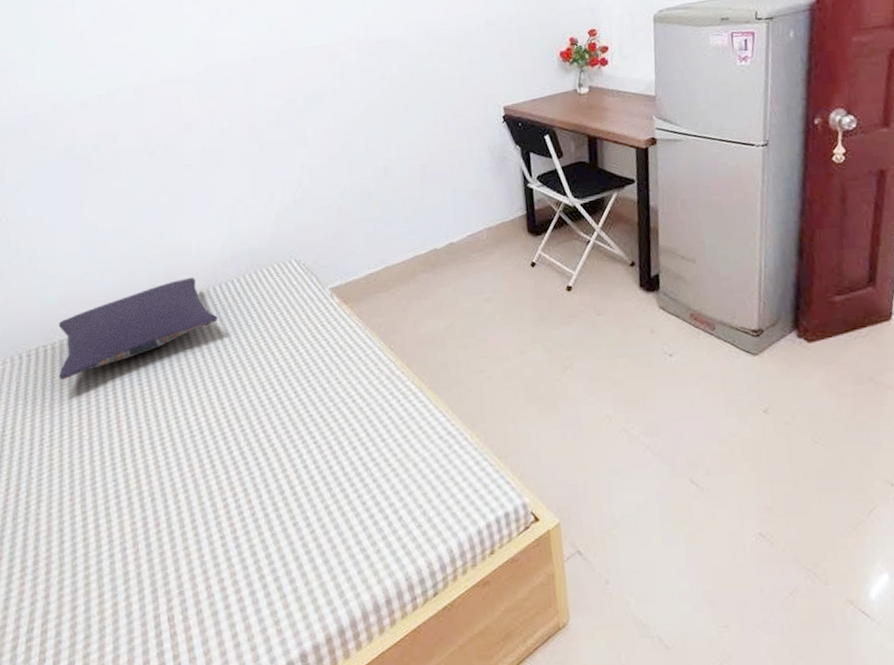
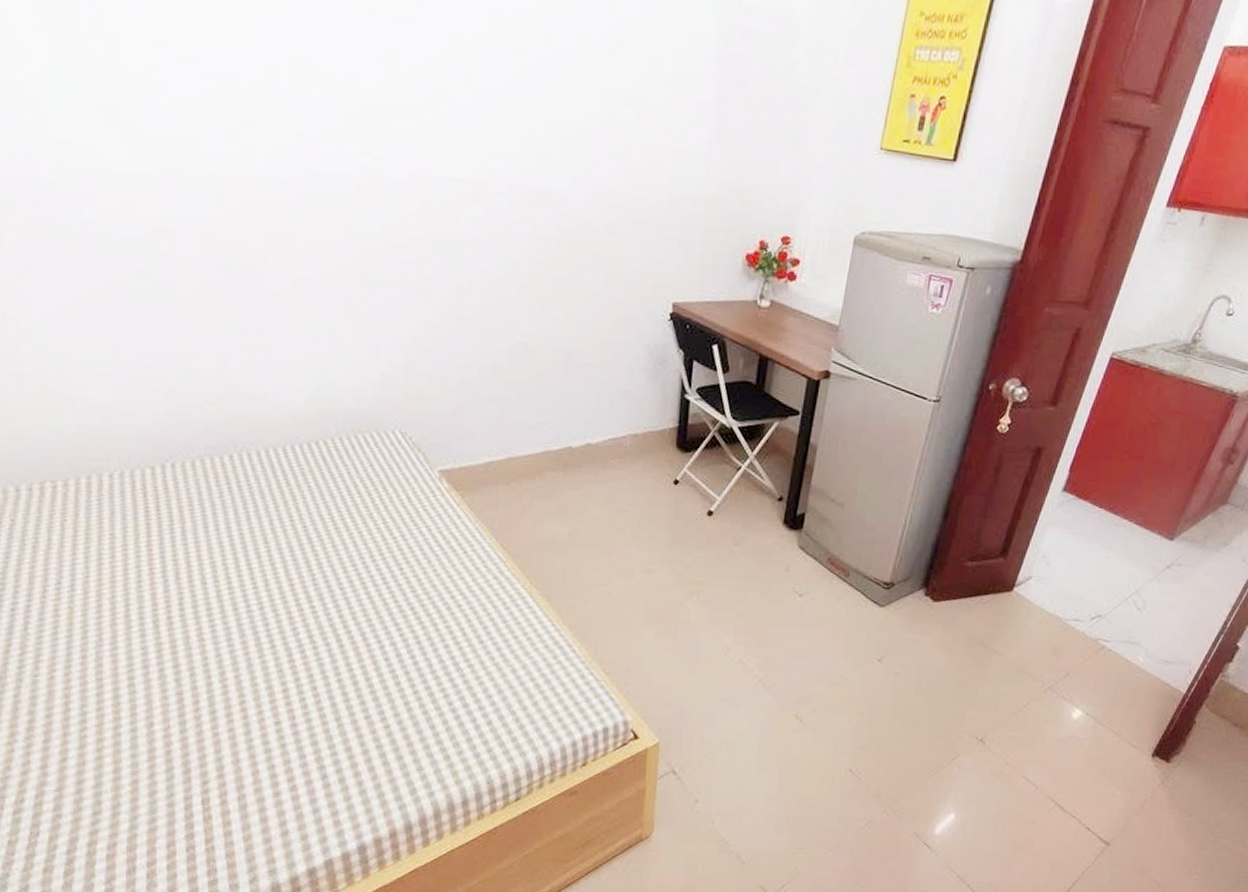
pillow: present [58,277,218,379] -> none [71,429,295,525]

